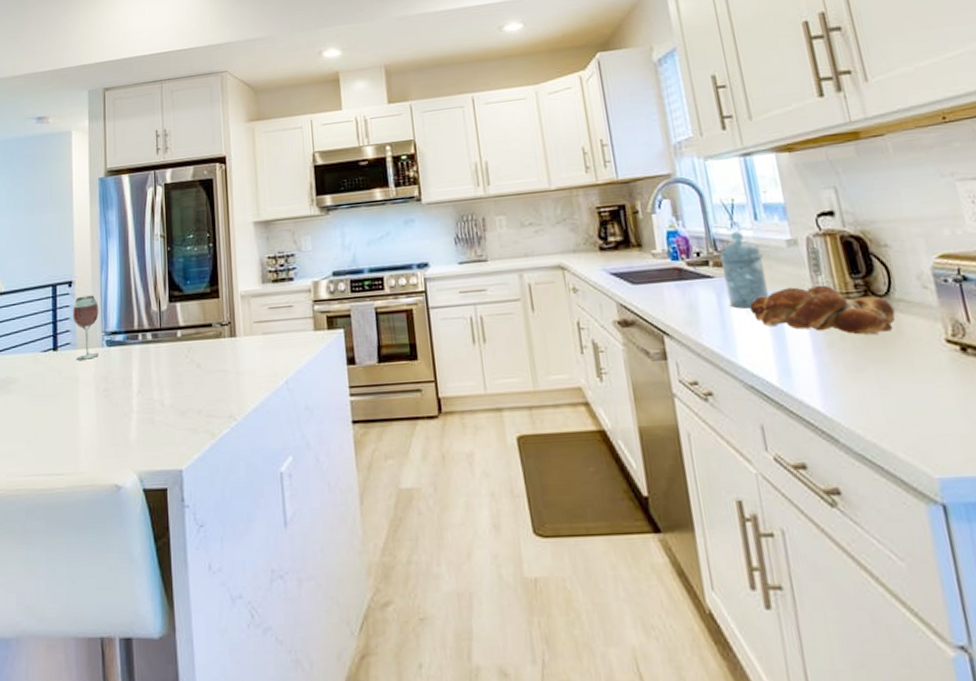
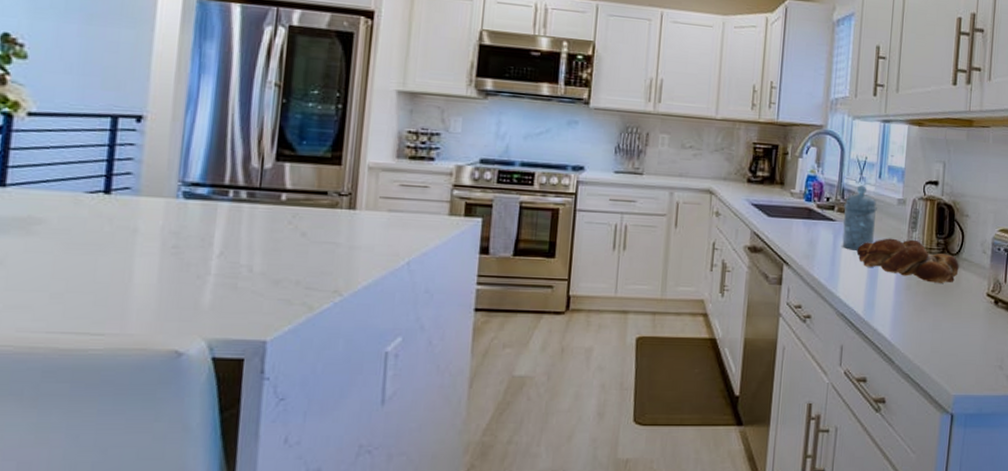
wineglass: present [72,295,99,360] -> none [137,135,178,210]

